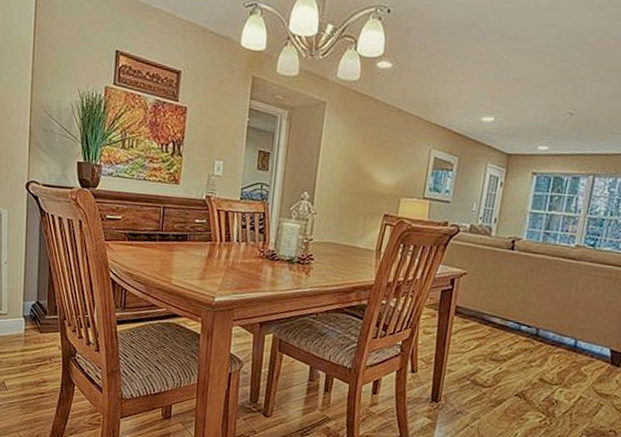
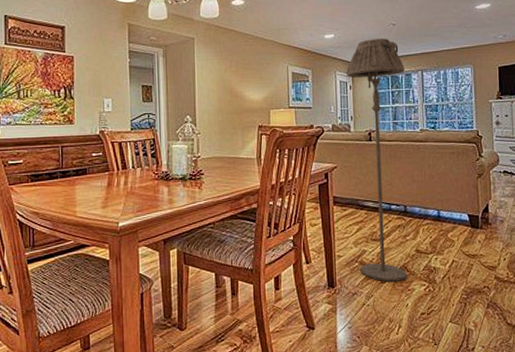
floor lamp: none [471,128,573,409] -> present [346,38,407,282]

